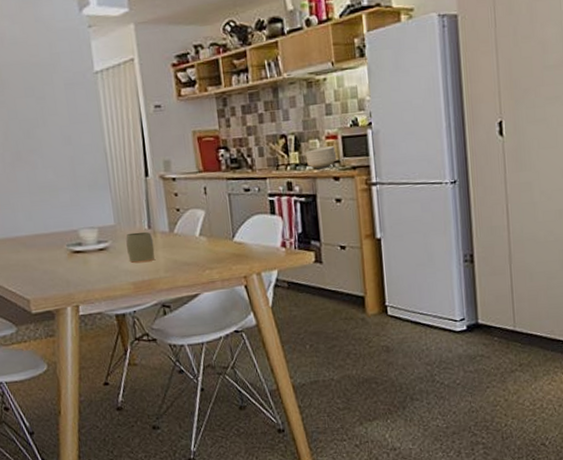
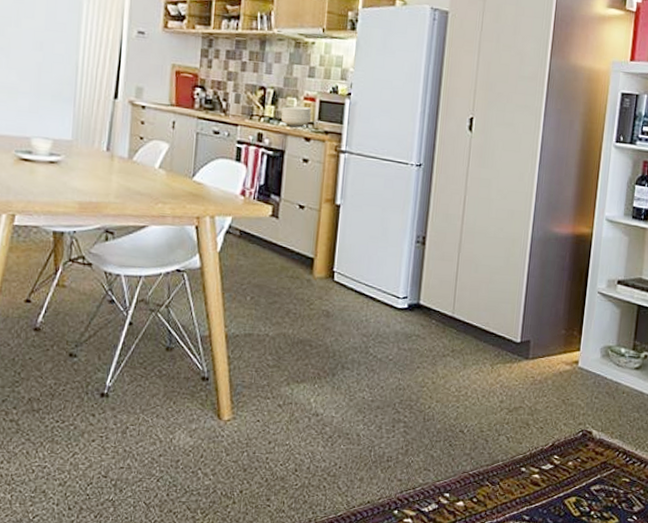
mug: present [125,231,155,263] -> none [79,151,110,184]

